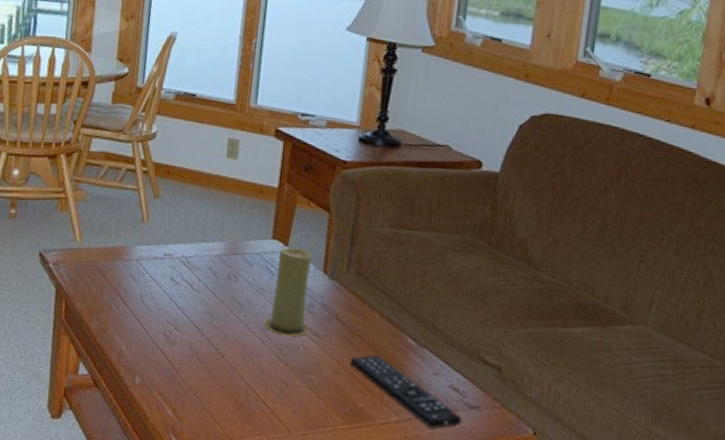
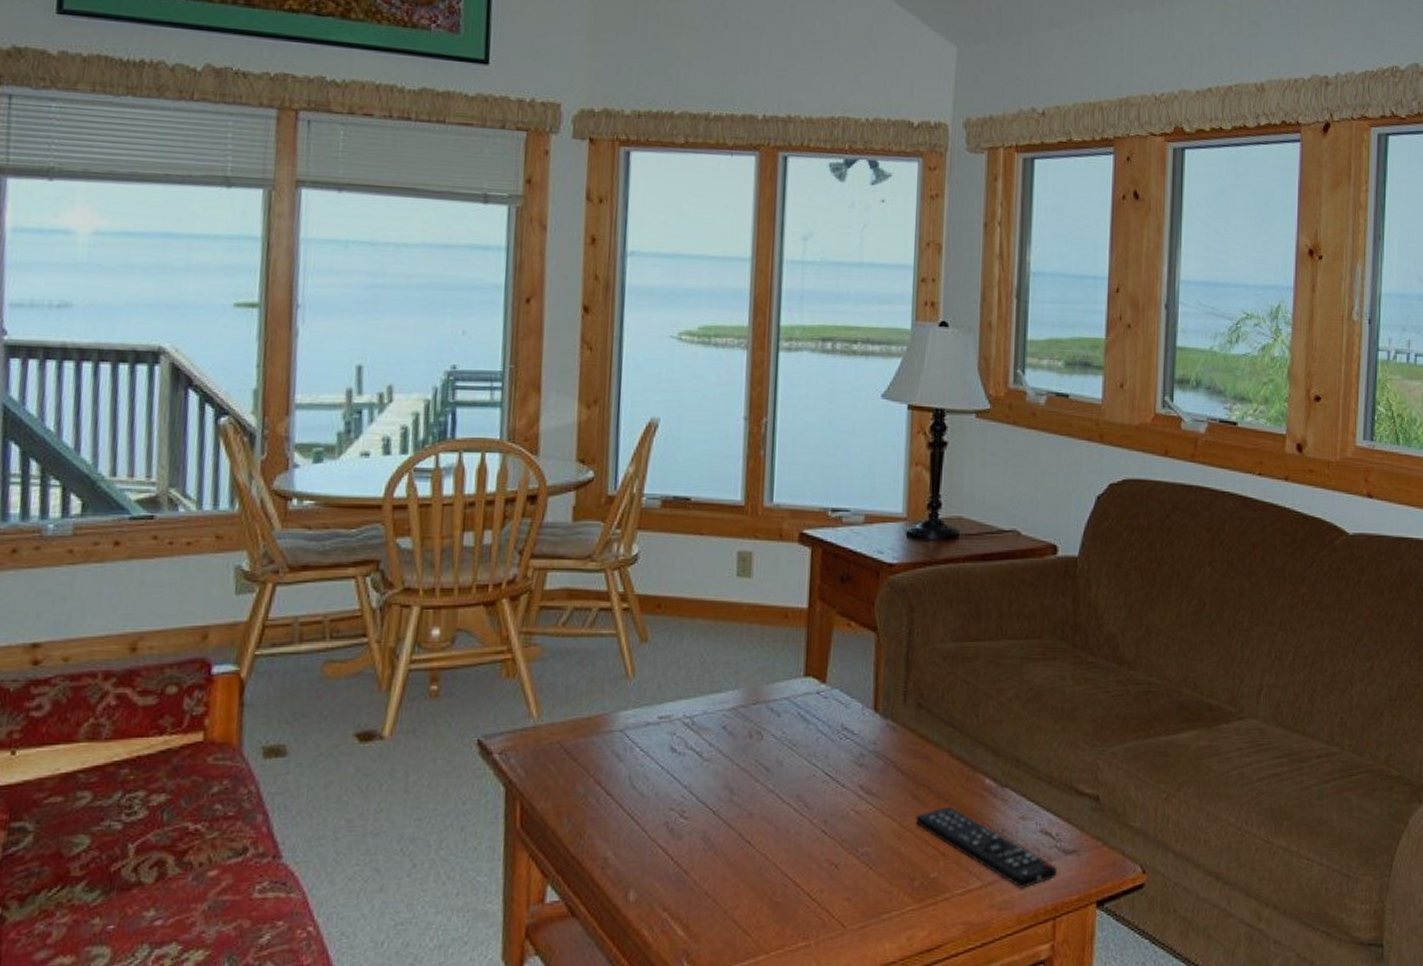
candle: present [264,247,312,337] -> none [801,683,861,802]

